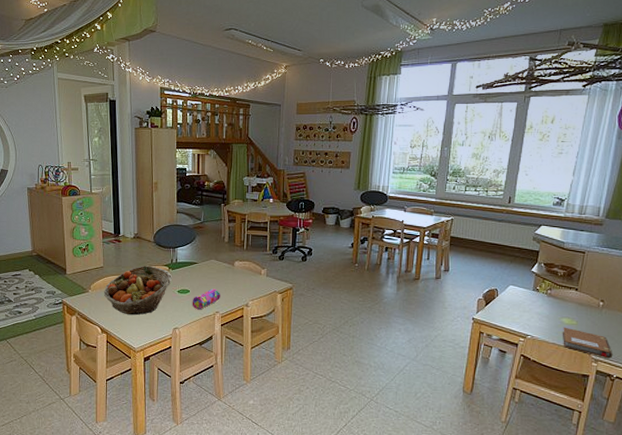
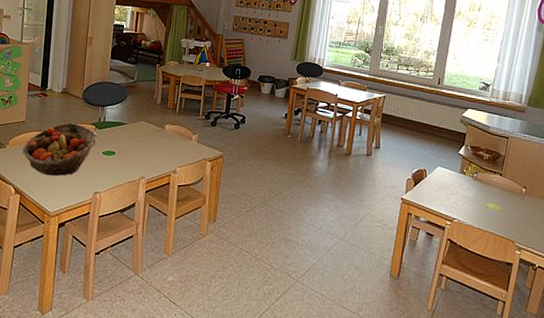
pencil case: present [192,288,220,310] -> none [116,152,148,174]
notebook: present [562,327,612,359] -> none [487,212,534,247]

